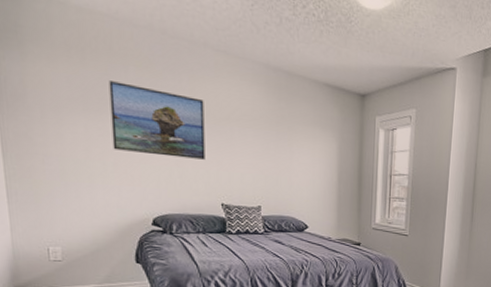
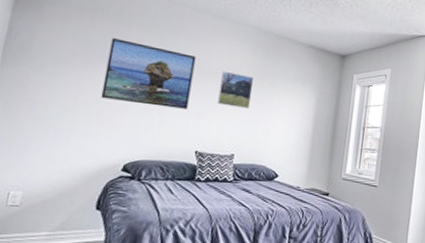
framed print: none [234,115,270,157] -> present [216,70,254,109]

